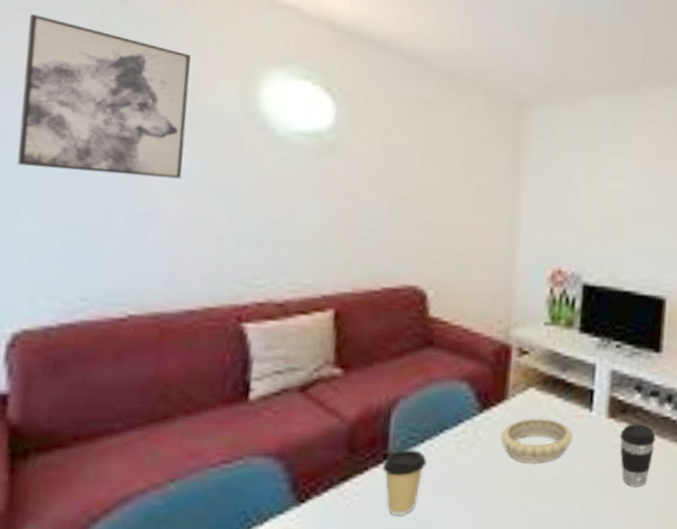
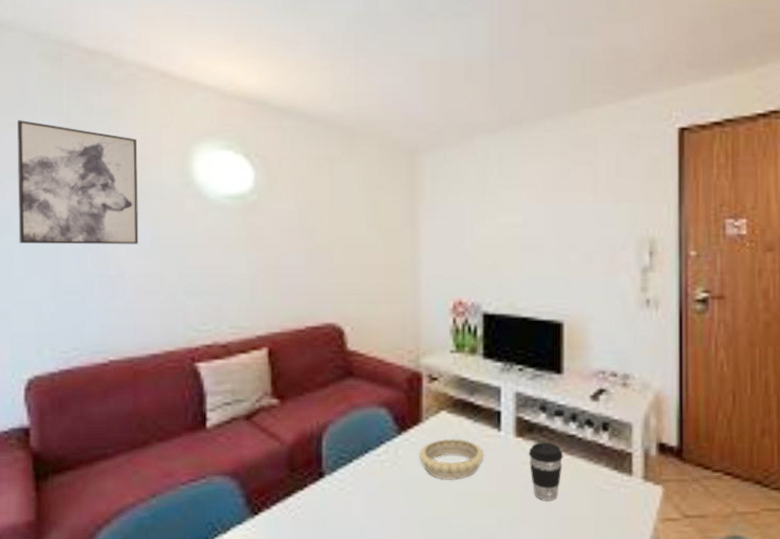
coffee cup: present [382,450,428,516] -> none [318,469,357,527]

